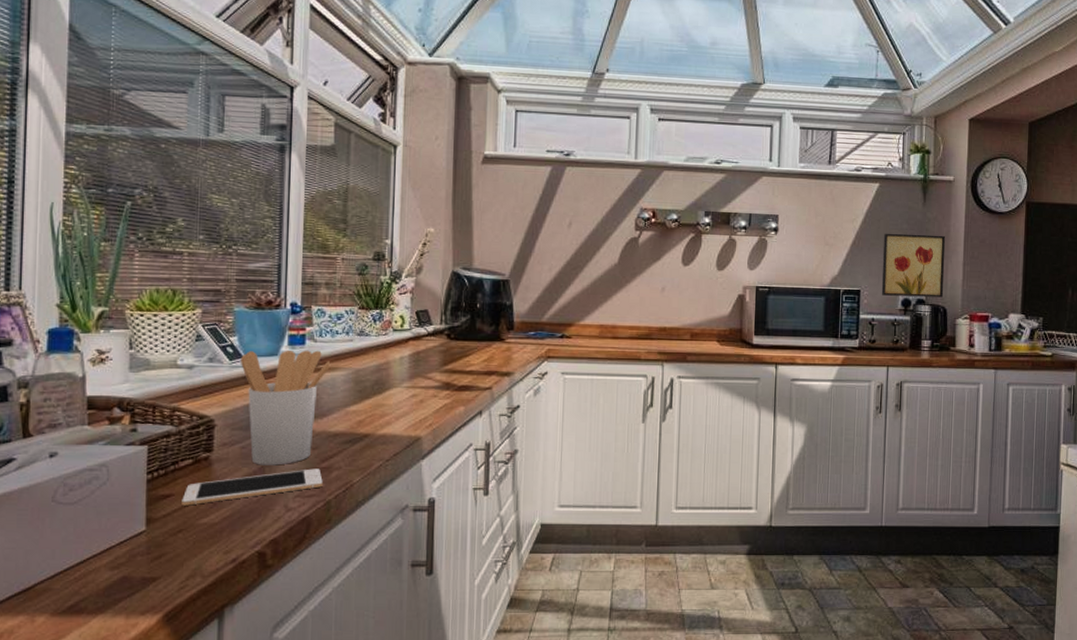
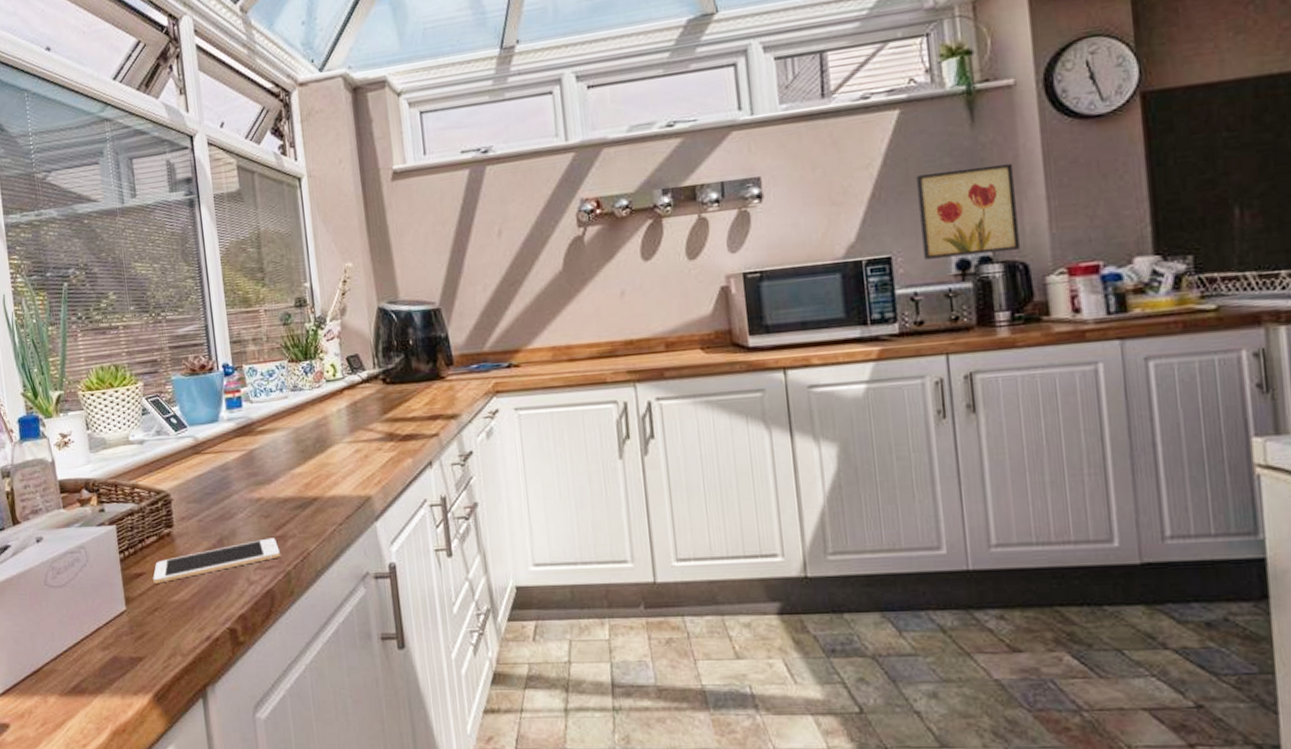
utensil holder: present [241,350,331,465] -> none [185,412,270,538]

